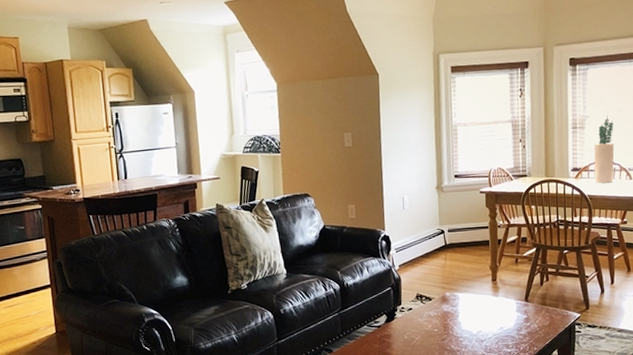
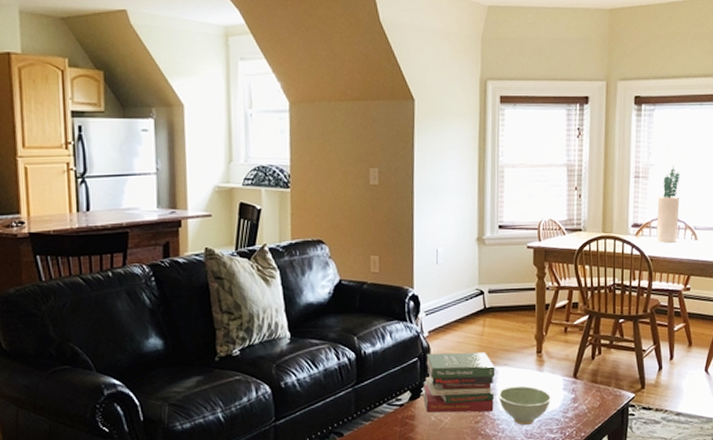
books: none [396,281,457,332] -> present [423,352,496,413]
bowl: none [459,308,507,342] -> present [497,385,552,425]

